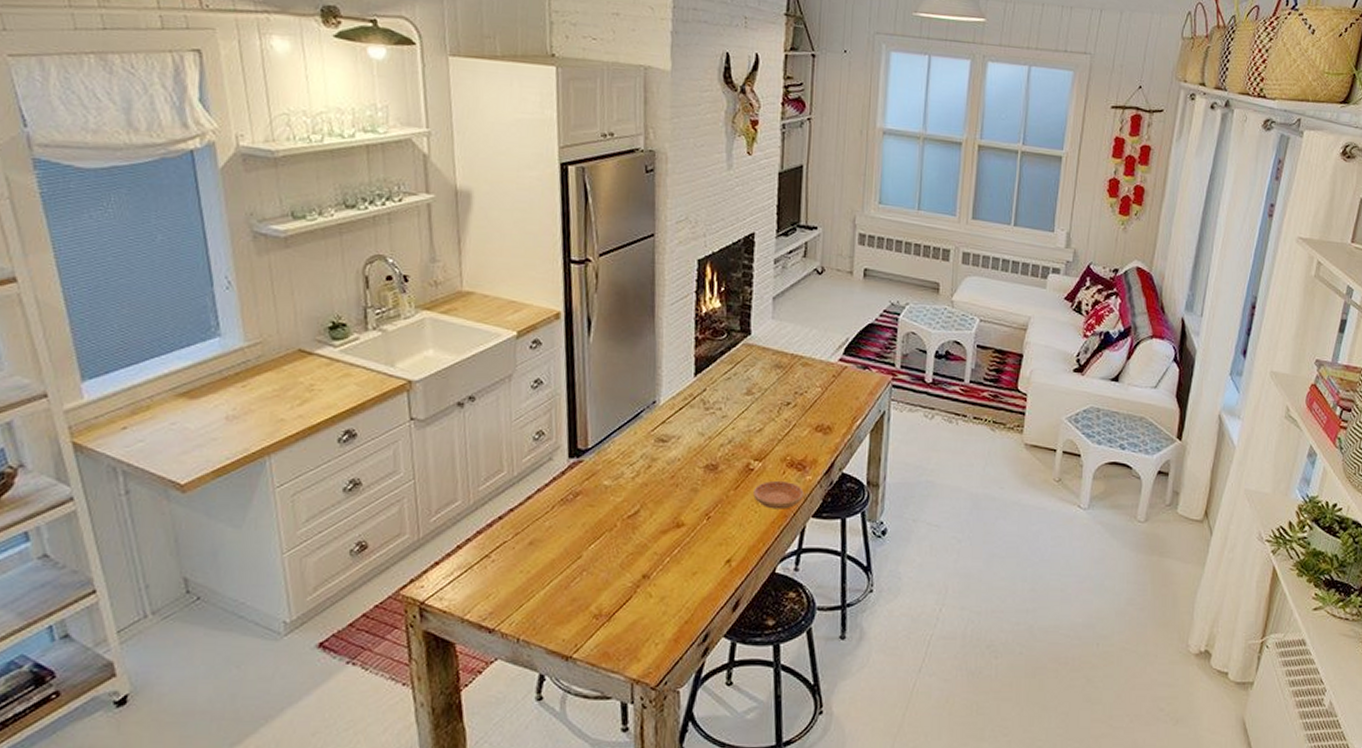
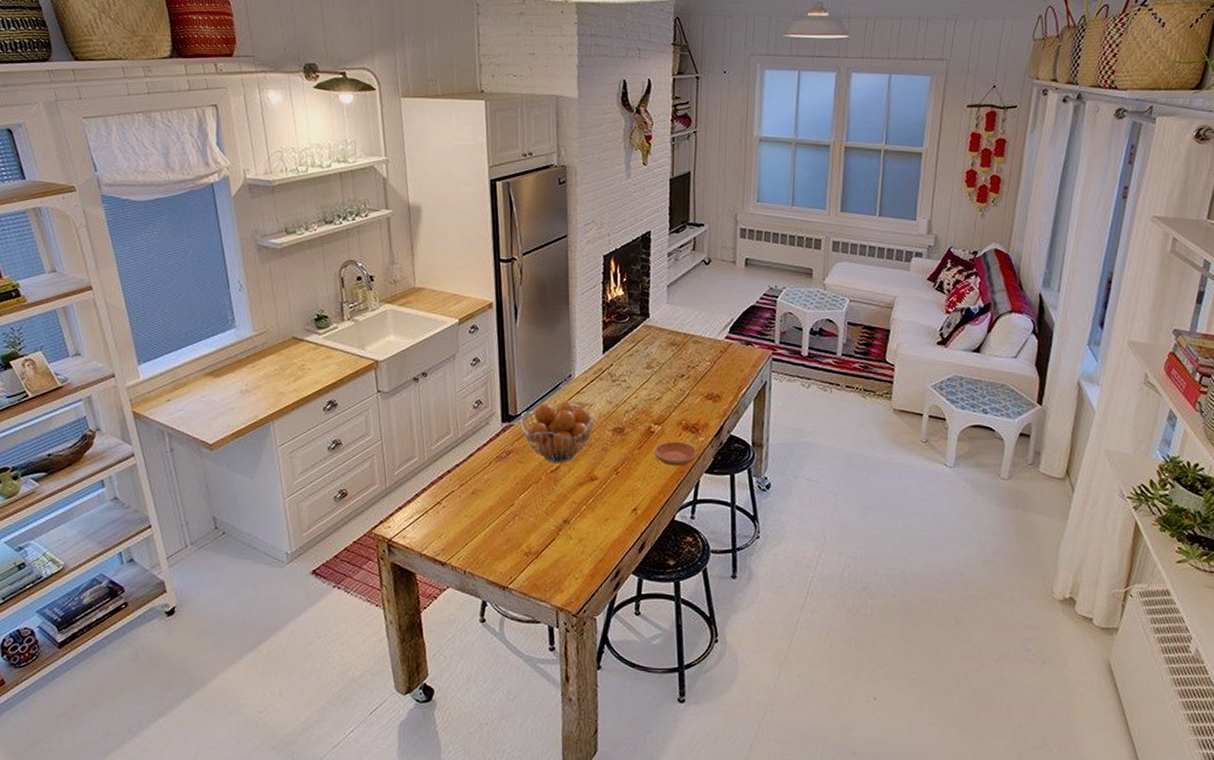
fruit basket: none [592,432,683,507] -> present [521,401,595,464]

